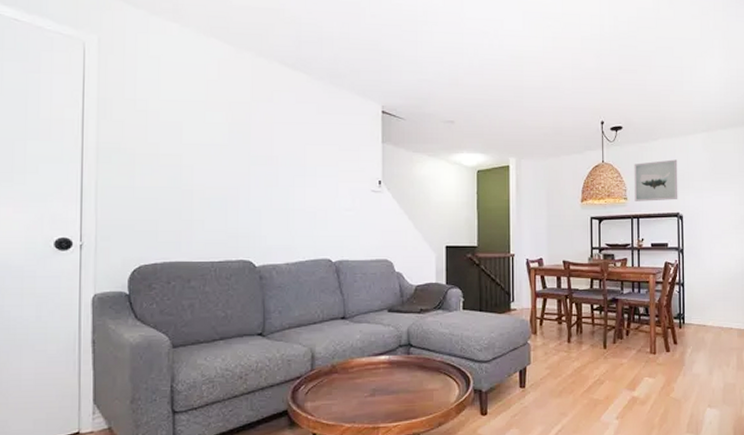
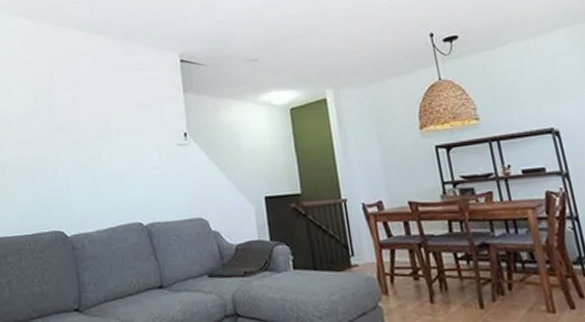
wall art: present [634,159,678,202] -> none [480,64,549,121]

